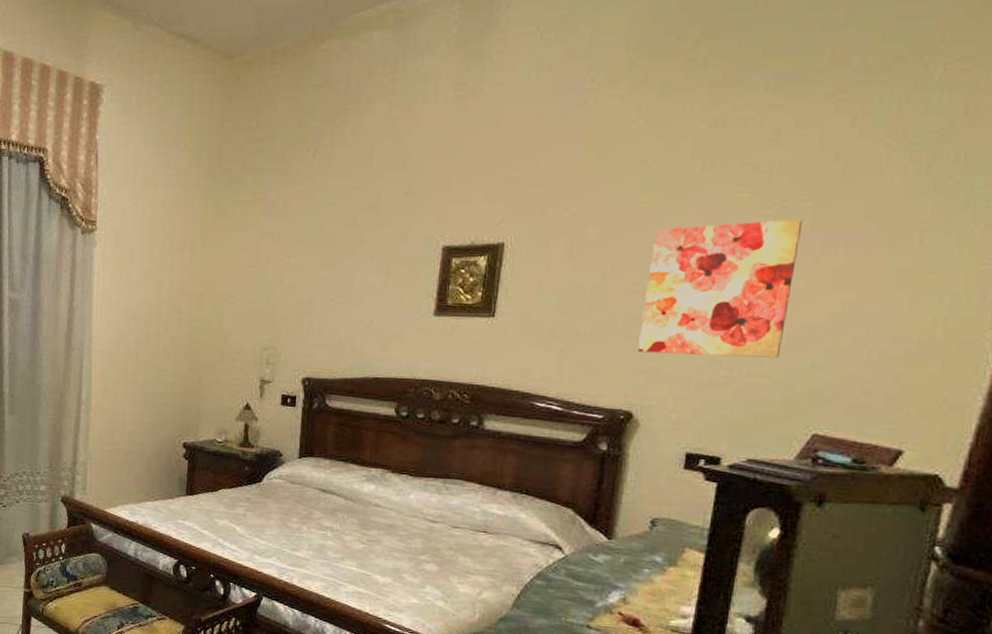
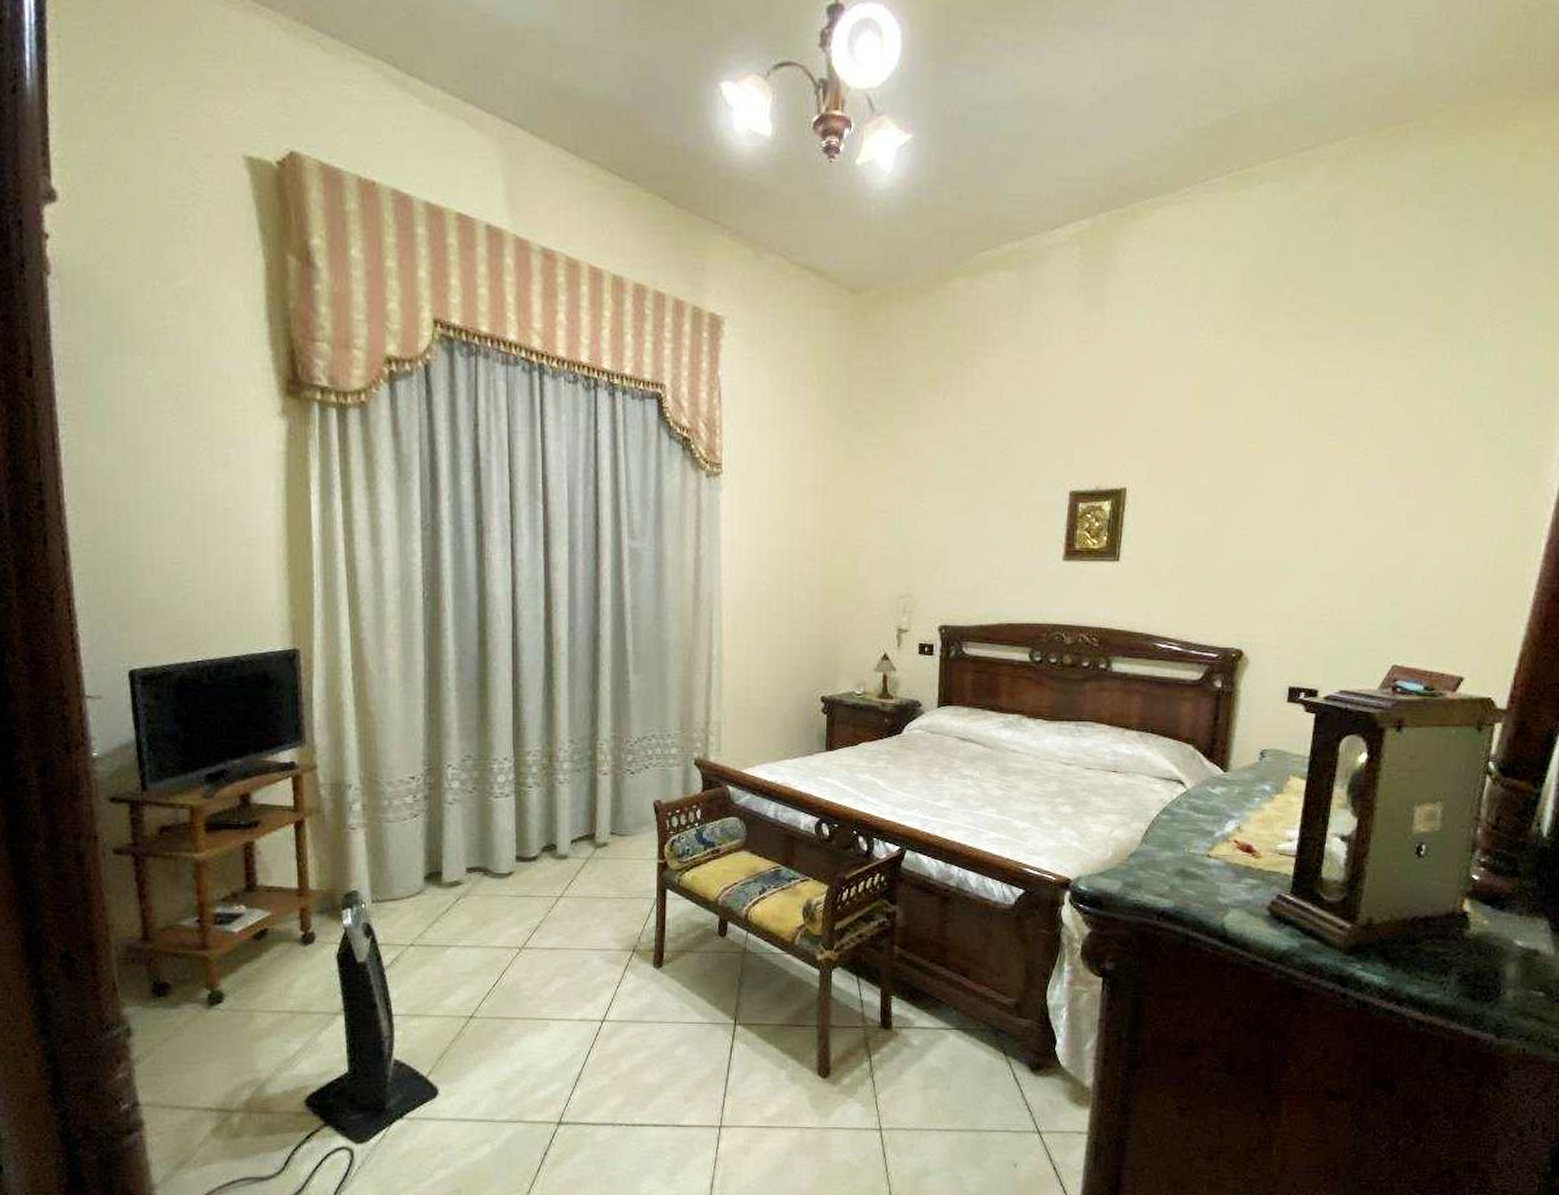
wall art: present [638,218,803,358] -> none [1246,466,1382,596]

